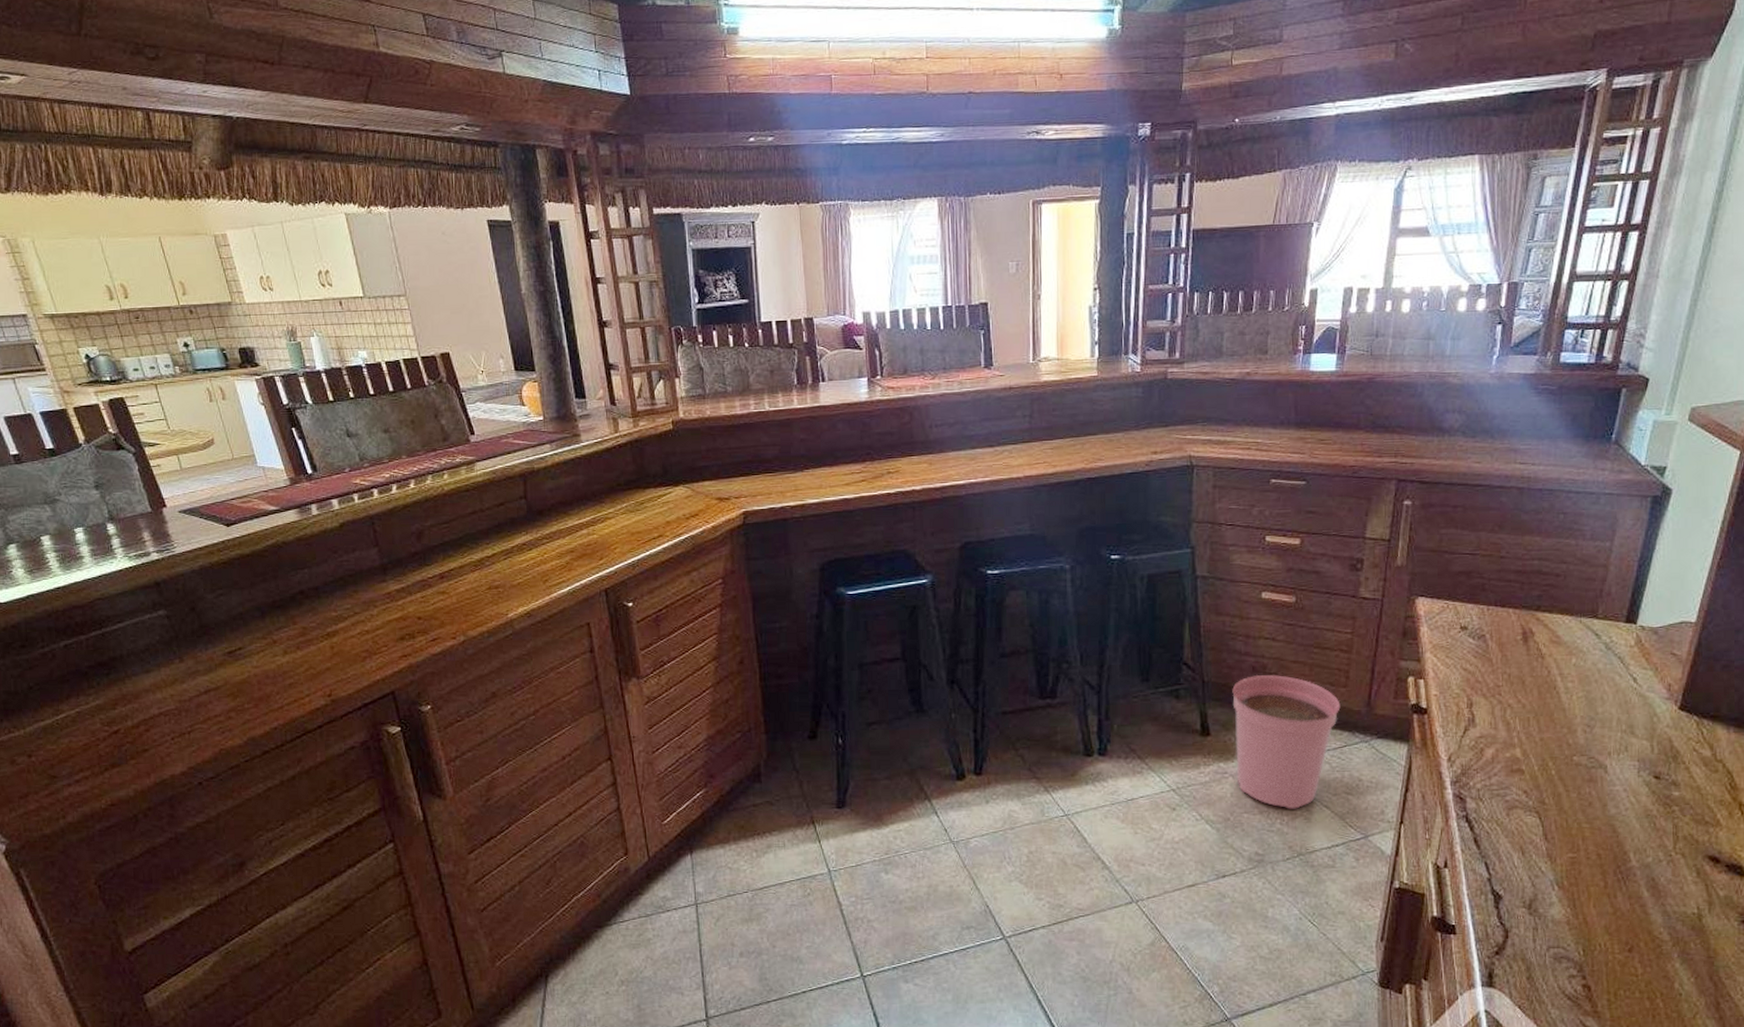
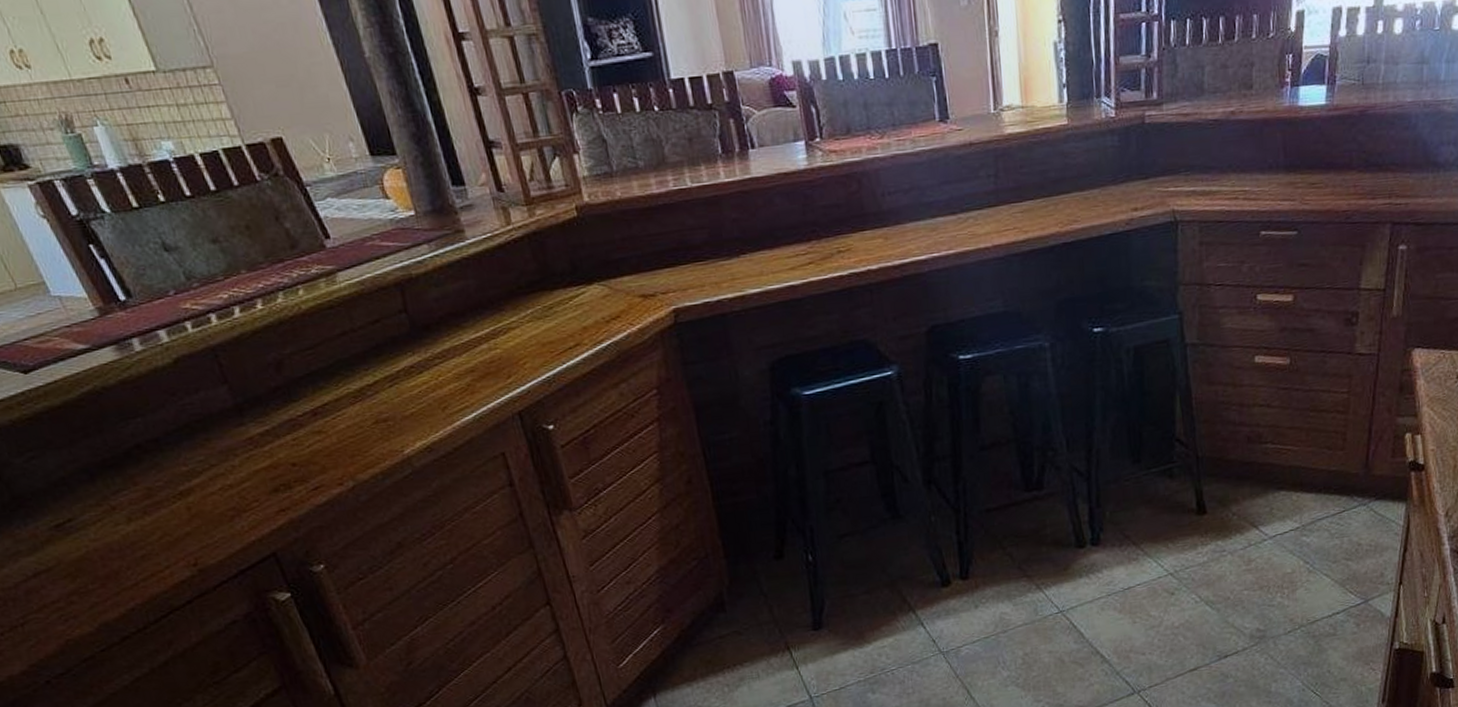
plant pot: present [1232,674,1341,809] -> none [1227,443,1338,582]

